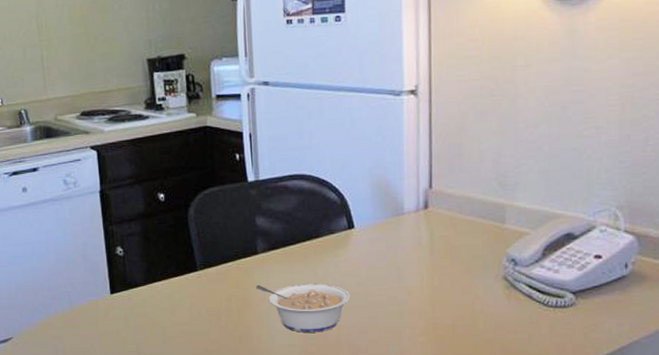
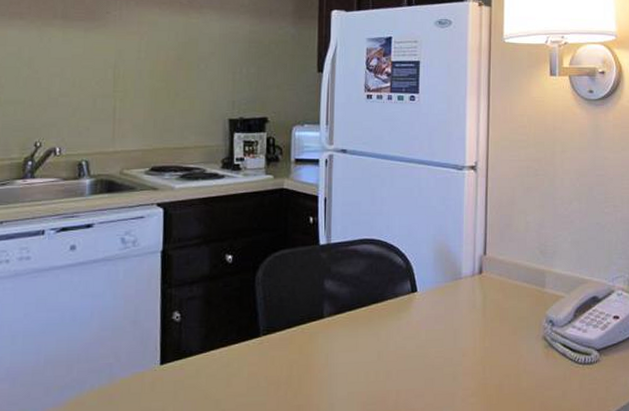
legume: present [255,283,350,332] -> none [319,347,410,399]

